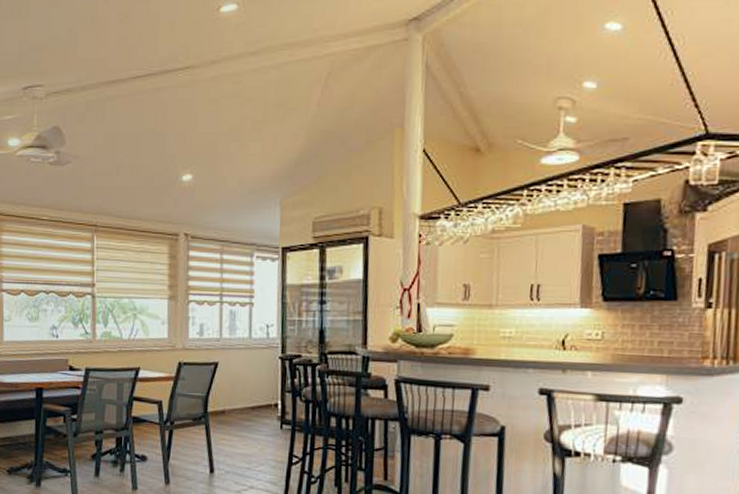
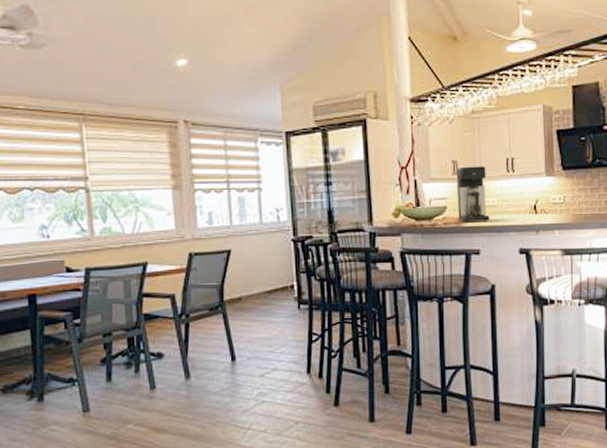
coffee maker: none [465,291,505,354] -> present [456,166,490,223]

